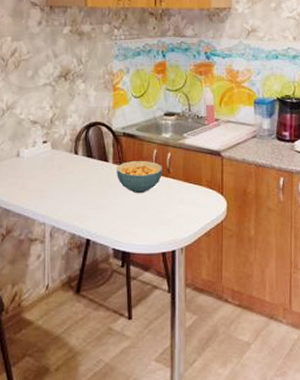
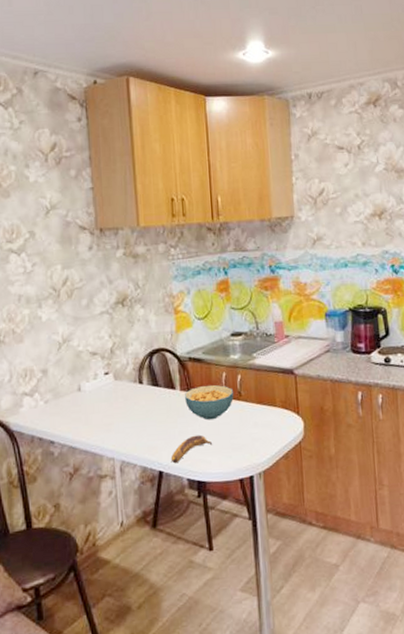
banana: none [98,207,140,233] -> present [170,434,213,464]

